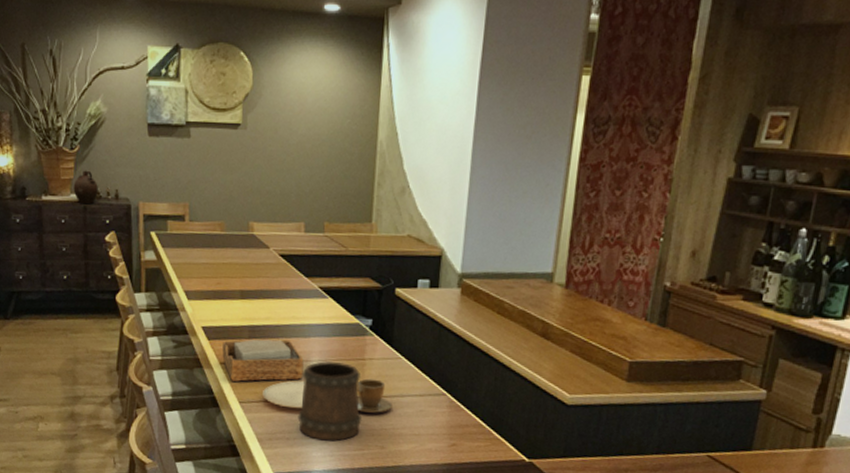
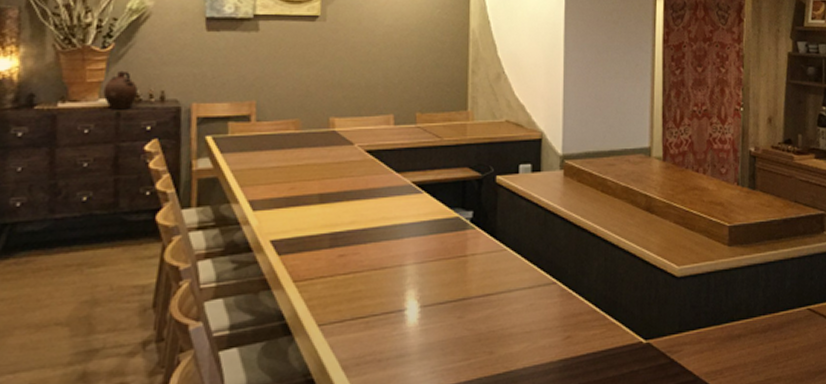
napkin holder: present [222,339,304,382] -> none [296,244,397,301]
plate: present [263,381,305,409] -> none [347,290,399,324]
beer mug: present [297,361,363,441] -> none [391,262,467,356]
teacup: present [357,378,393,413] -> none [460,276,500,316]

